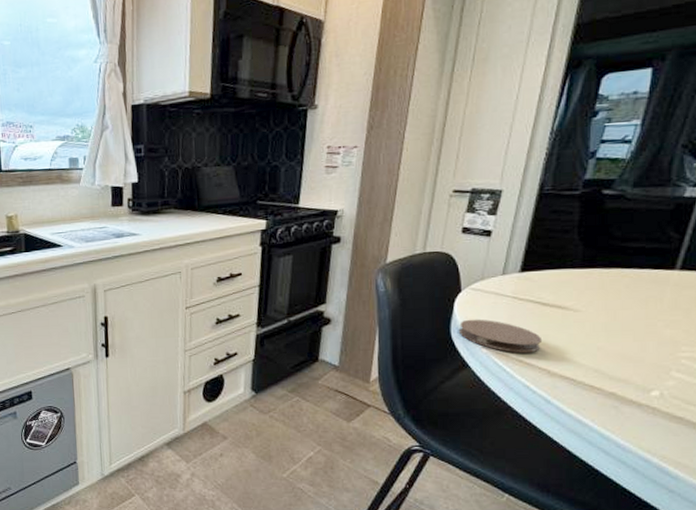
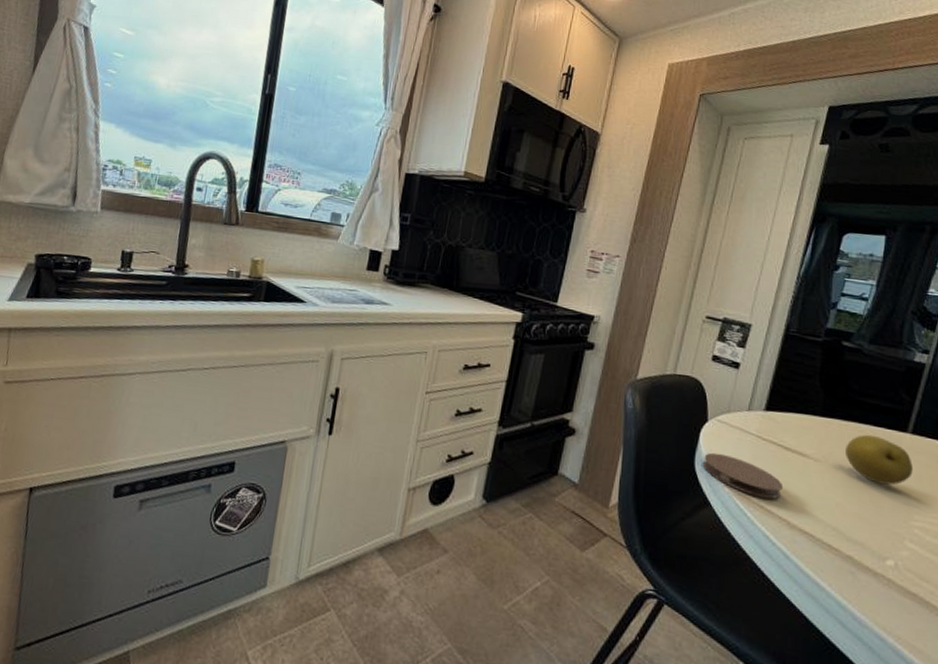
fruit: none [606,277,681,323] -> present [844,434,913,485]

